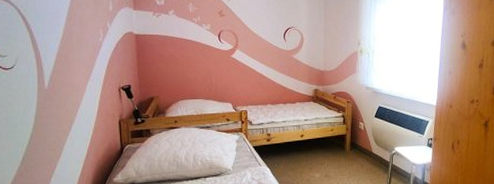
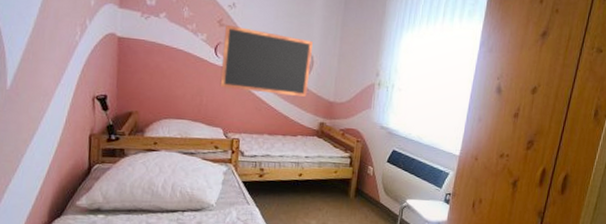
chalkboard: none [225,14,301,69] -> present [220,24,313,97]

